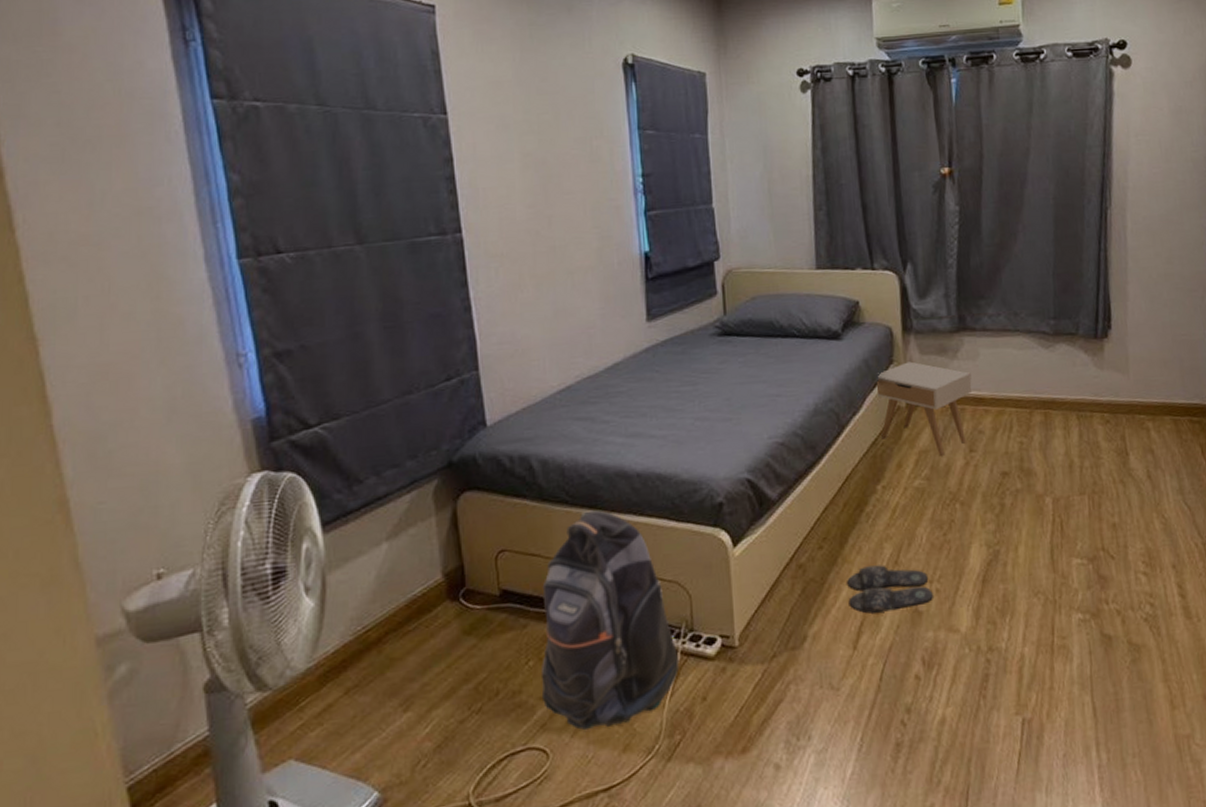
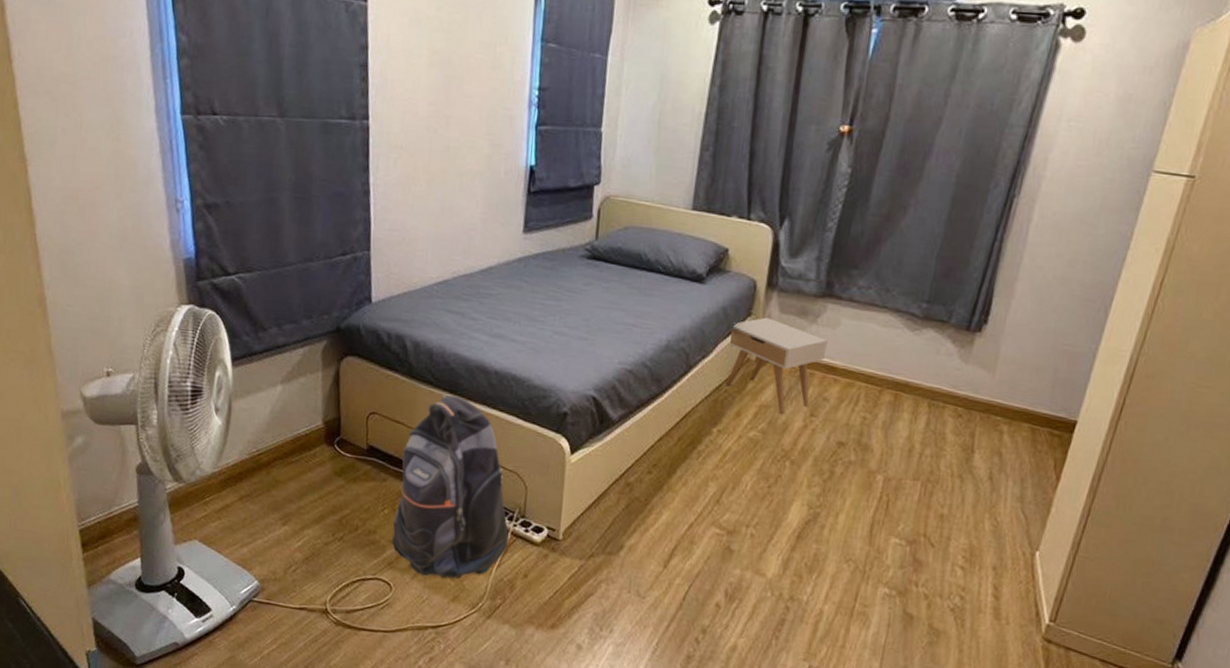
slippers: present [847,565,933,614] -> none [666,498,747,544]

